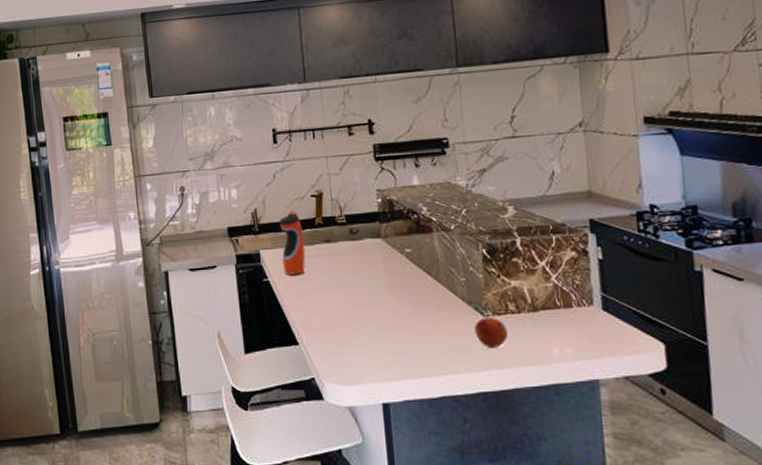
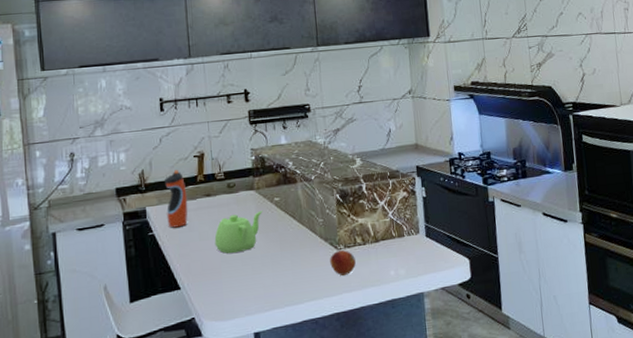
teapot: none [335,262,391,310] -> present [214,210,262,254]

